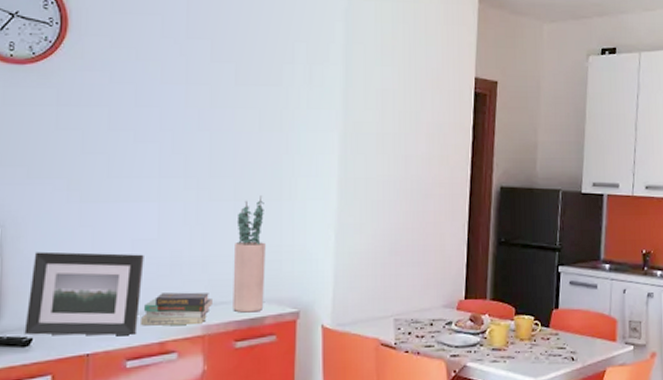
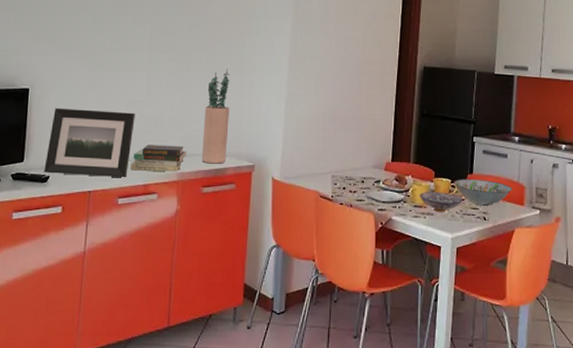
bowl: none [497,331,548,355] -> present [419,192,463,213]
decorative bowl: none [536,314,604,345] -> present [453,179,513,206]

